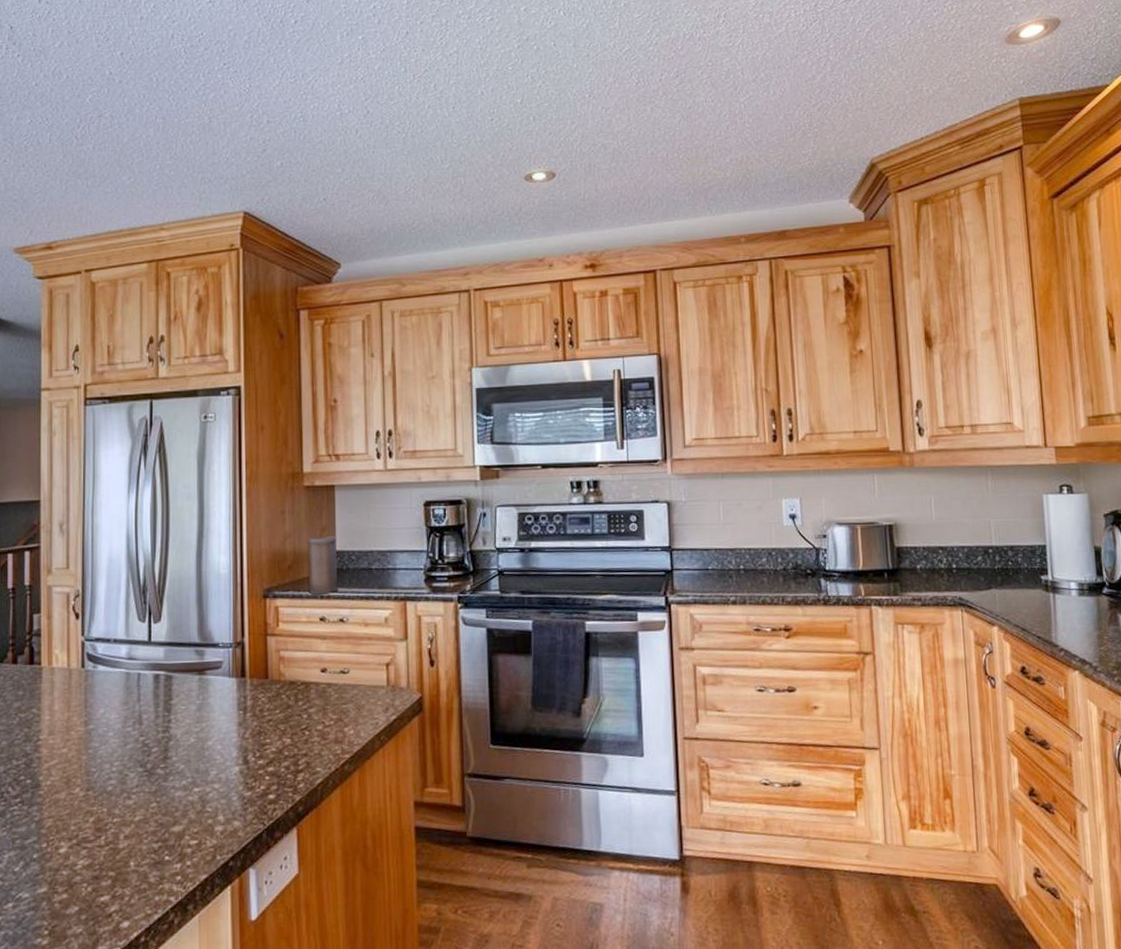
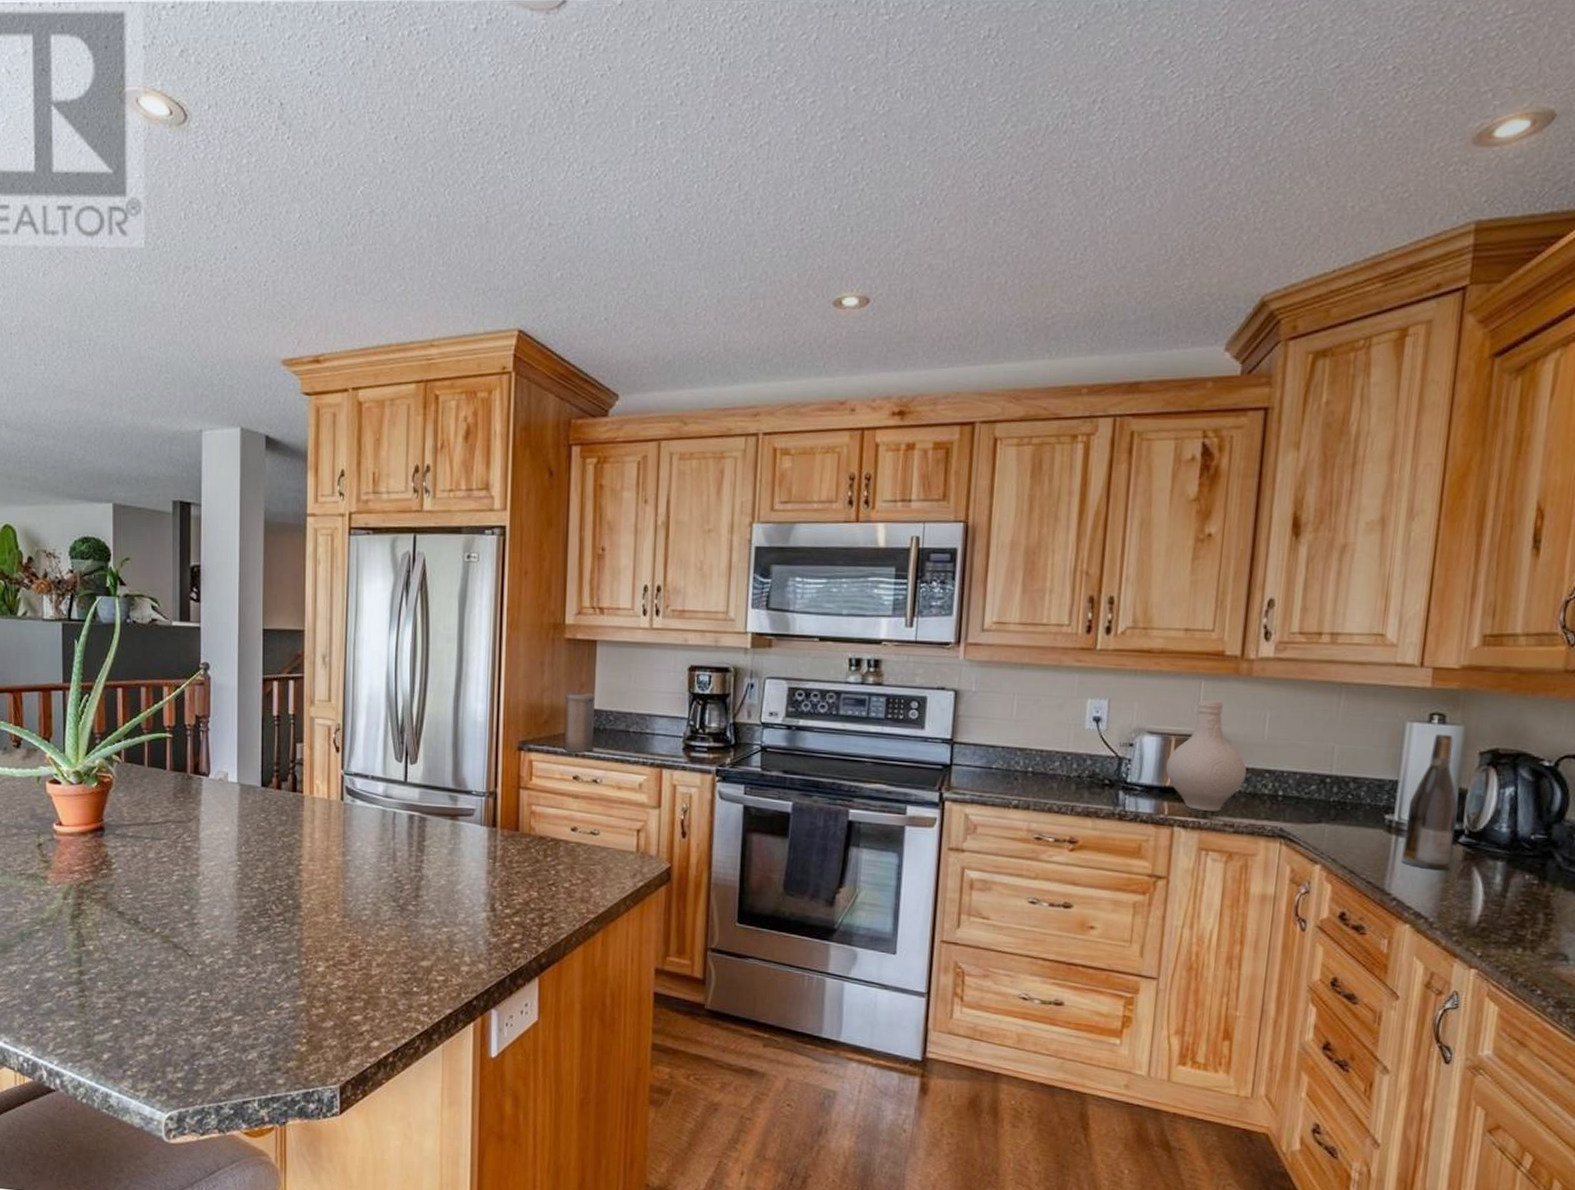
ceramic jug: none [856,490,924,589] -> present [1165,699,1247,811]
wine bottle: none [1058,501,1100,621] -> present [1401,733,1458,871]

